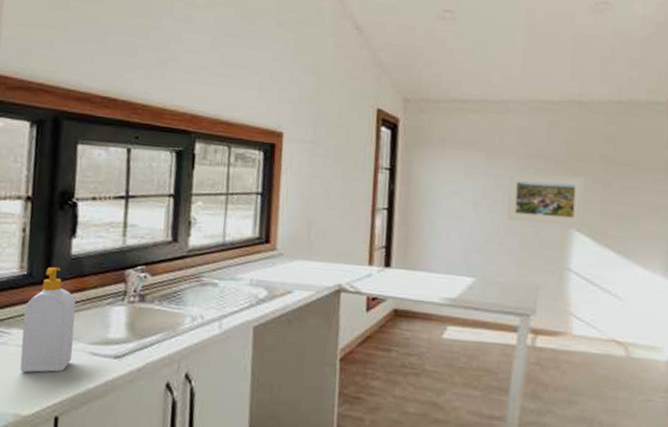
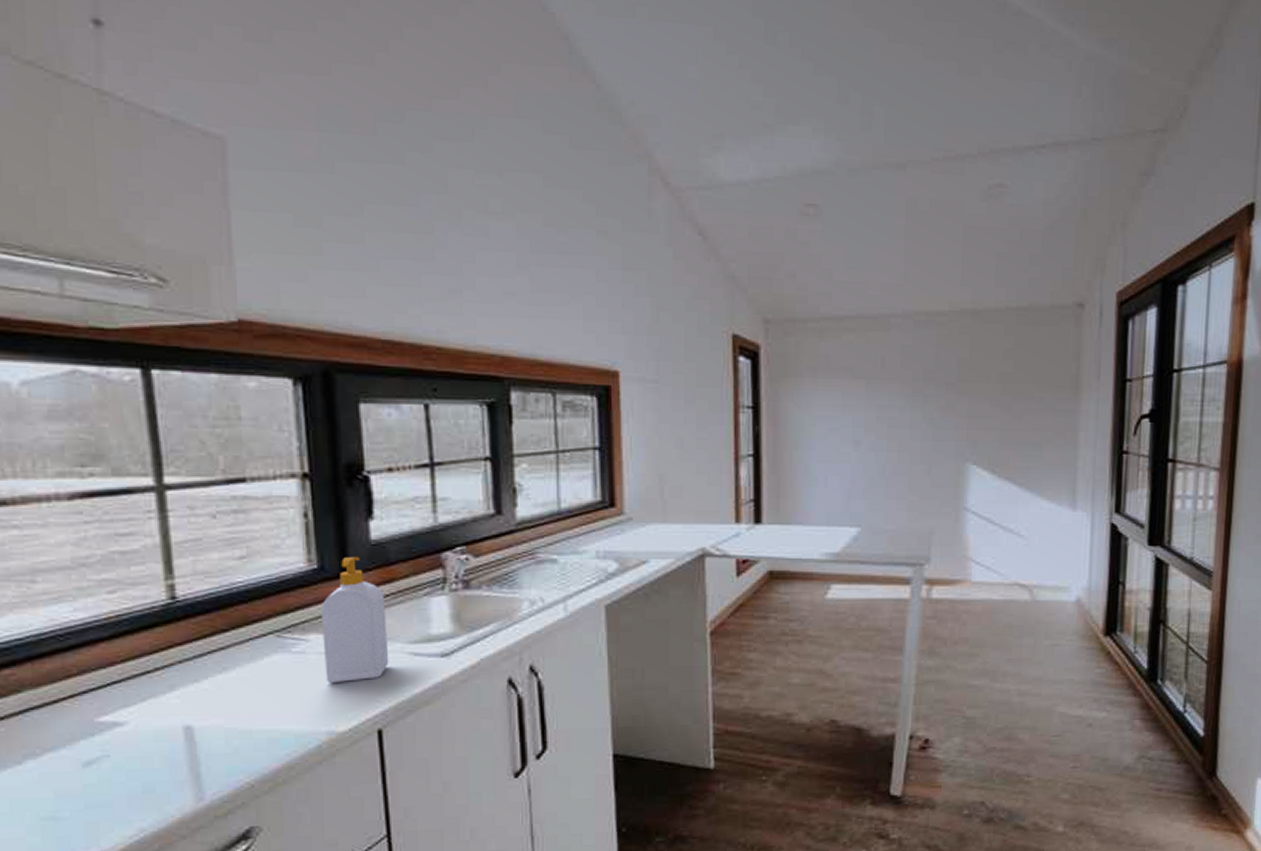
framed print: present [507,173,585,227] -> none [893,400,981,460]

